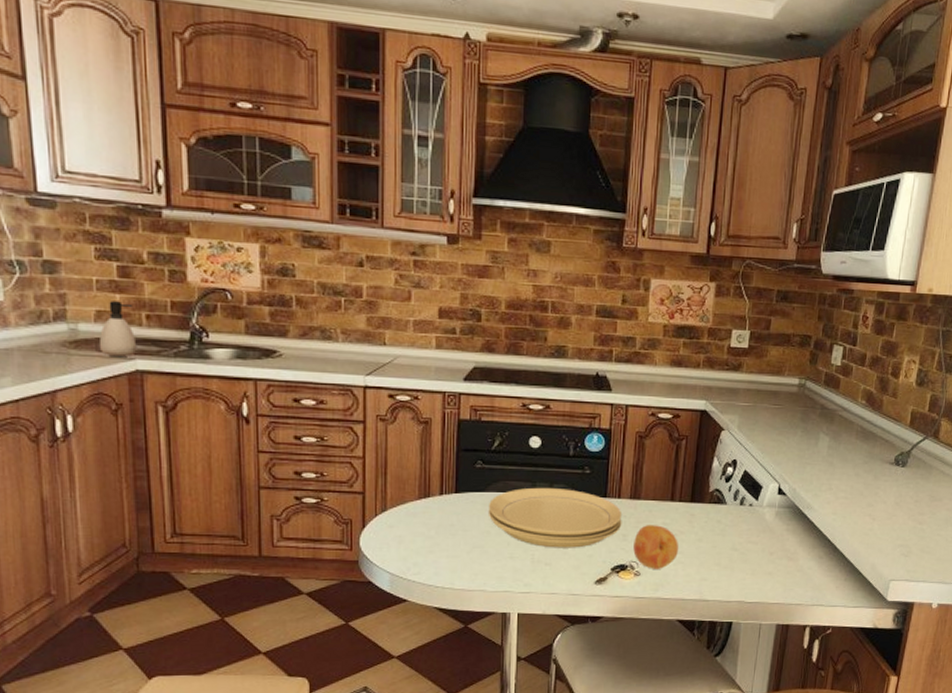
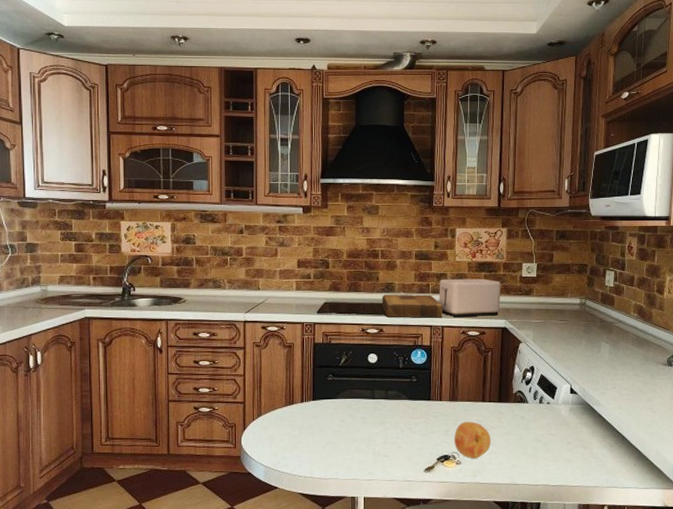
soap dispenser: present [98,301,137,358] -> none [61,269,86,309]
plate: present [488,487,623,548] -> none [338,394,444,443]
cutting board: none [549,360,628,394] -> present [381,294,442,318]
toaster: none [624,344,704,395] -> present [439,278,501,318]

